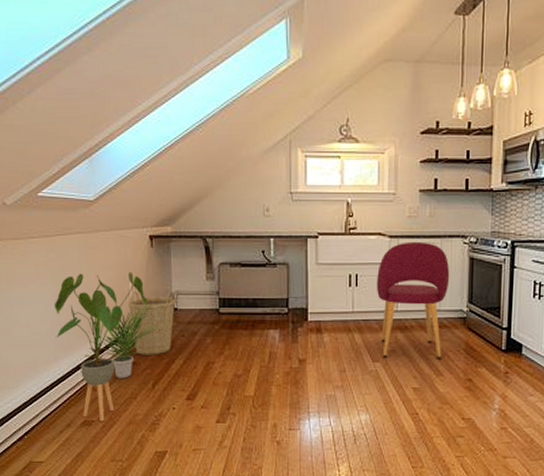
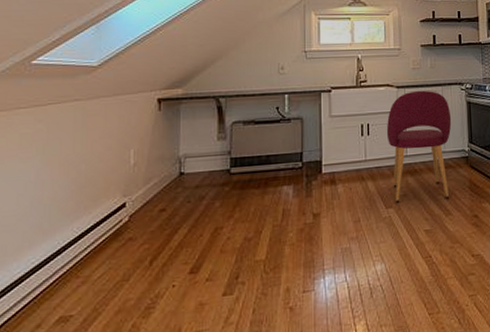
house plant: present [54,272,148,422] -> none [33,137,151,315]
potted plant: present [89,304,157,378] -> none [77,171,160,259]
basket: present [129,291,176,355] -> none [128,155,183,229]

